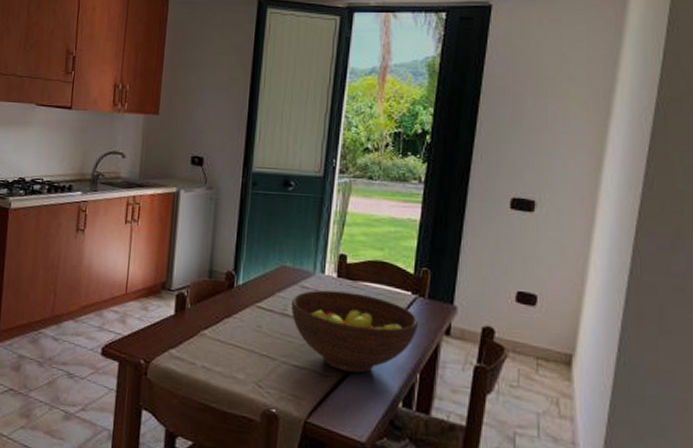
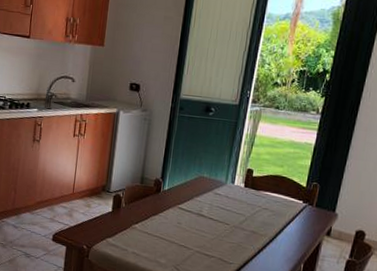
fruit bowl: present [290,290,419,374] -> none [205,196,307,262]

